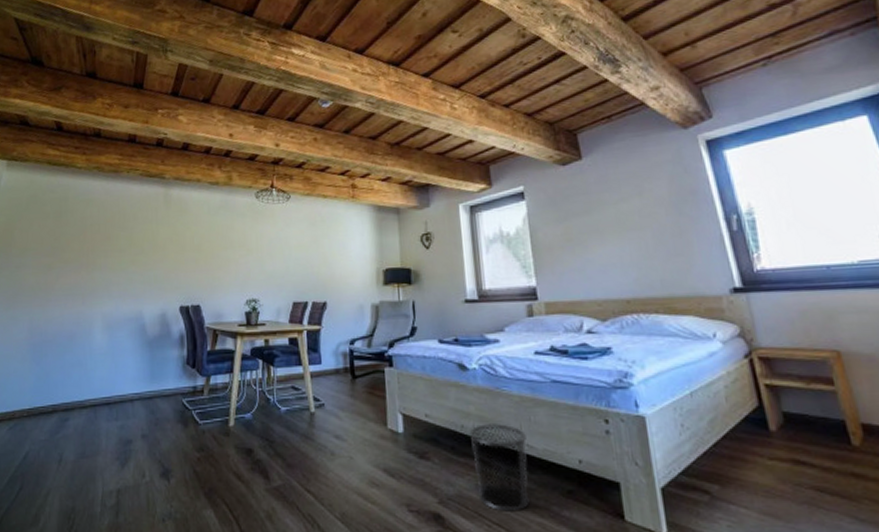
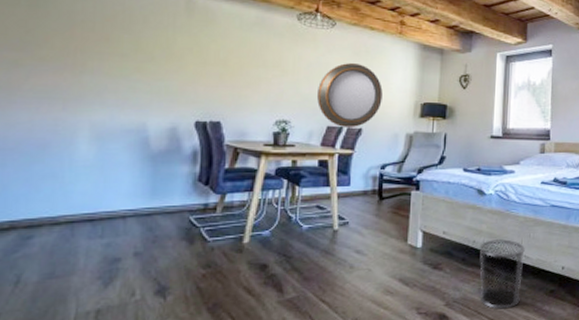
home mirror: none [281,234,343,302] -> present [317,63,383,127]

